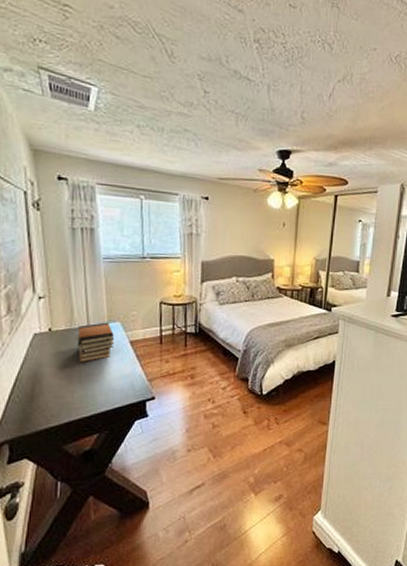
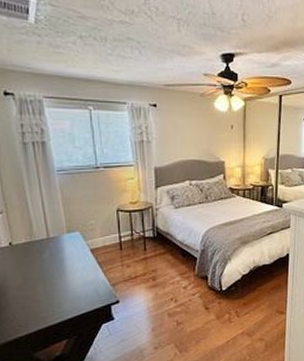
book stack: present [75,322,115,363] -> none [36,232,76,274]

